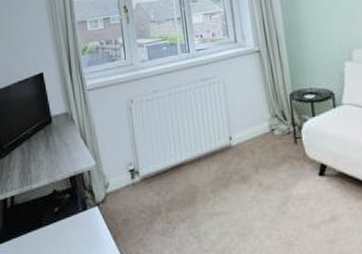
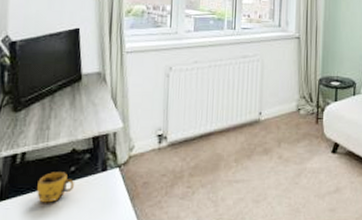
mug: none [28,213,60,245] -> present [37,172,74,203]

